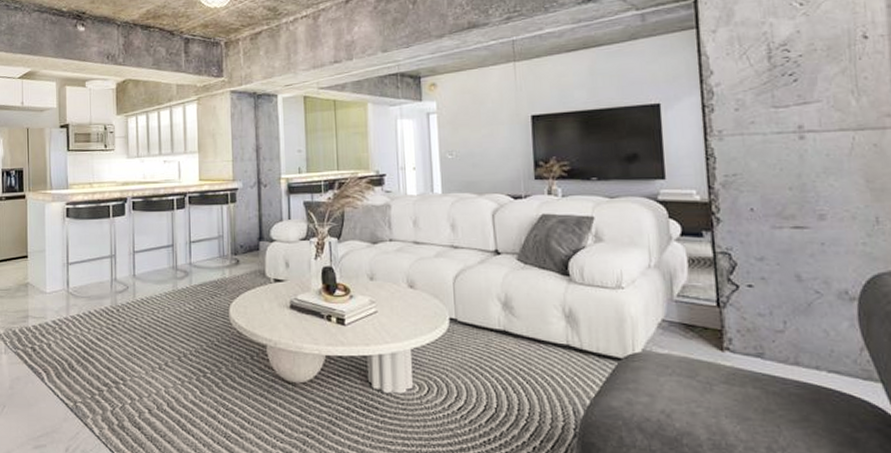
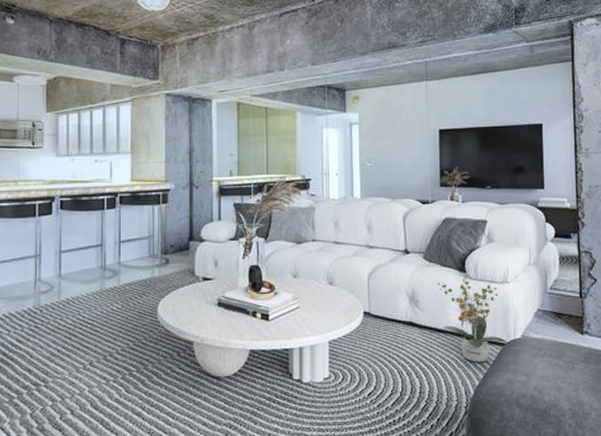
potted plant: none [536,283,625,379] -> present [438,278,508,362]

